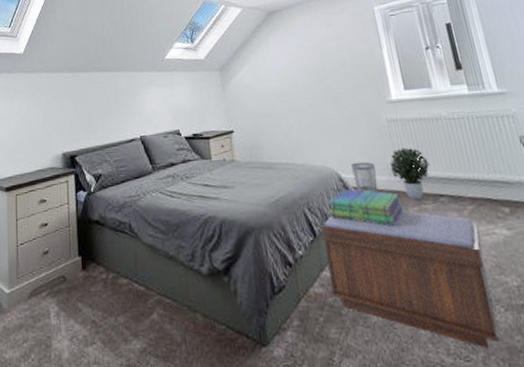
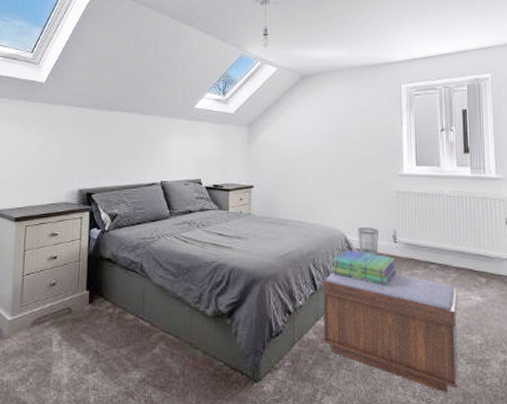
potted plant: present [390,147,430,200] -> none [392,218,427,265]

